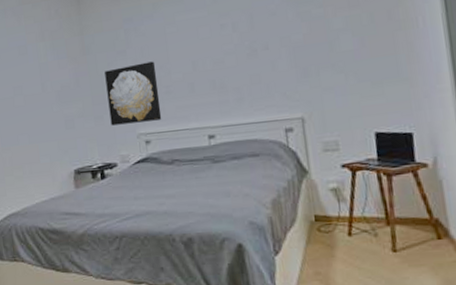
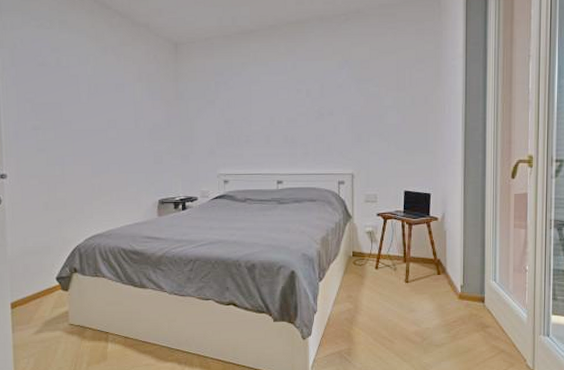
wall art: present [104,61,162,126] -> none [194,113,240,165]

